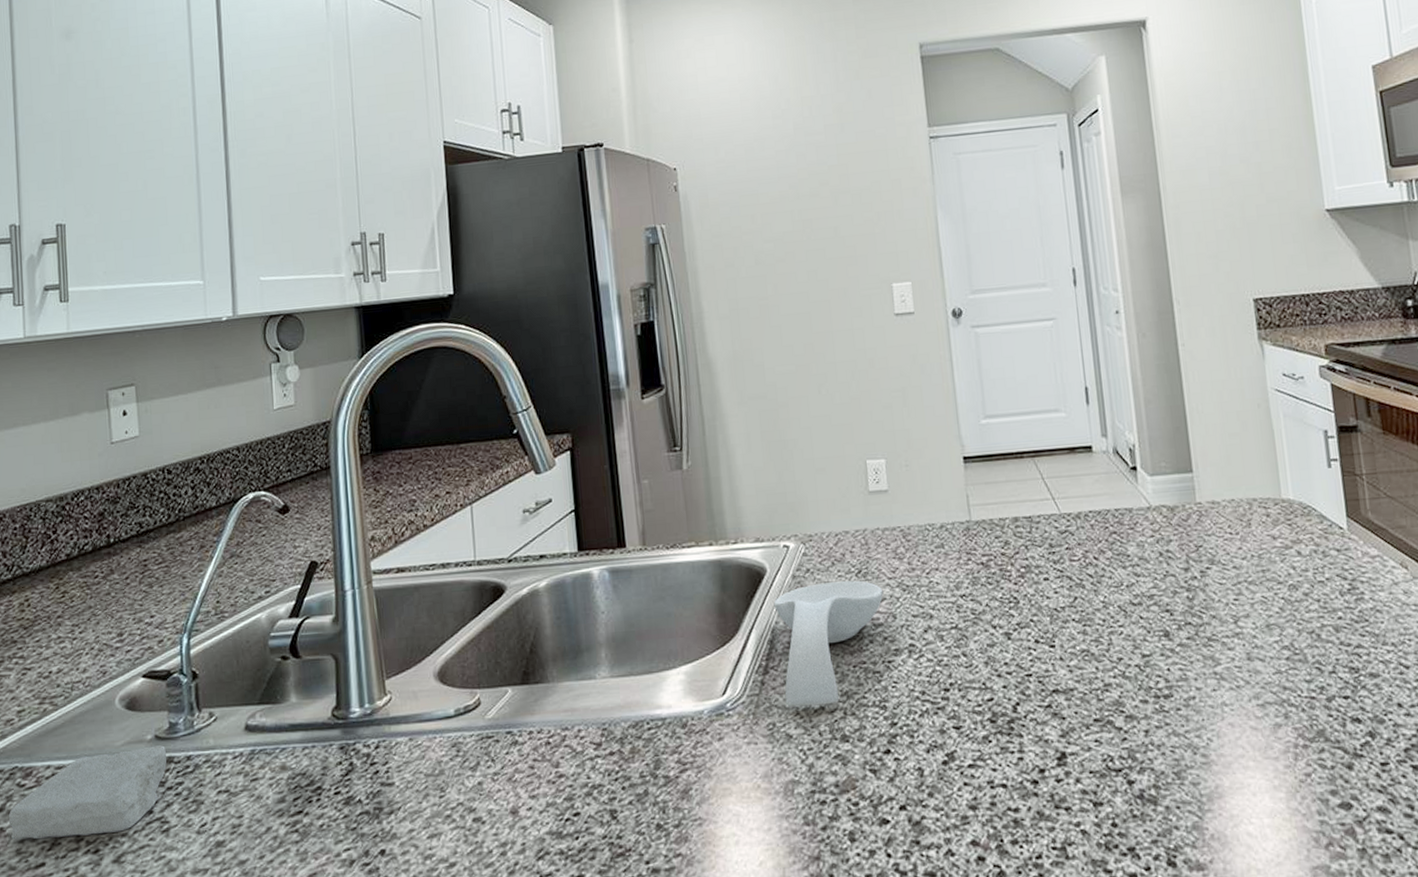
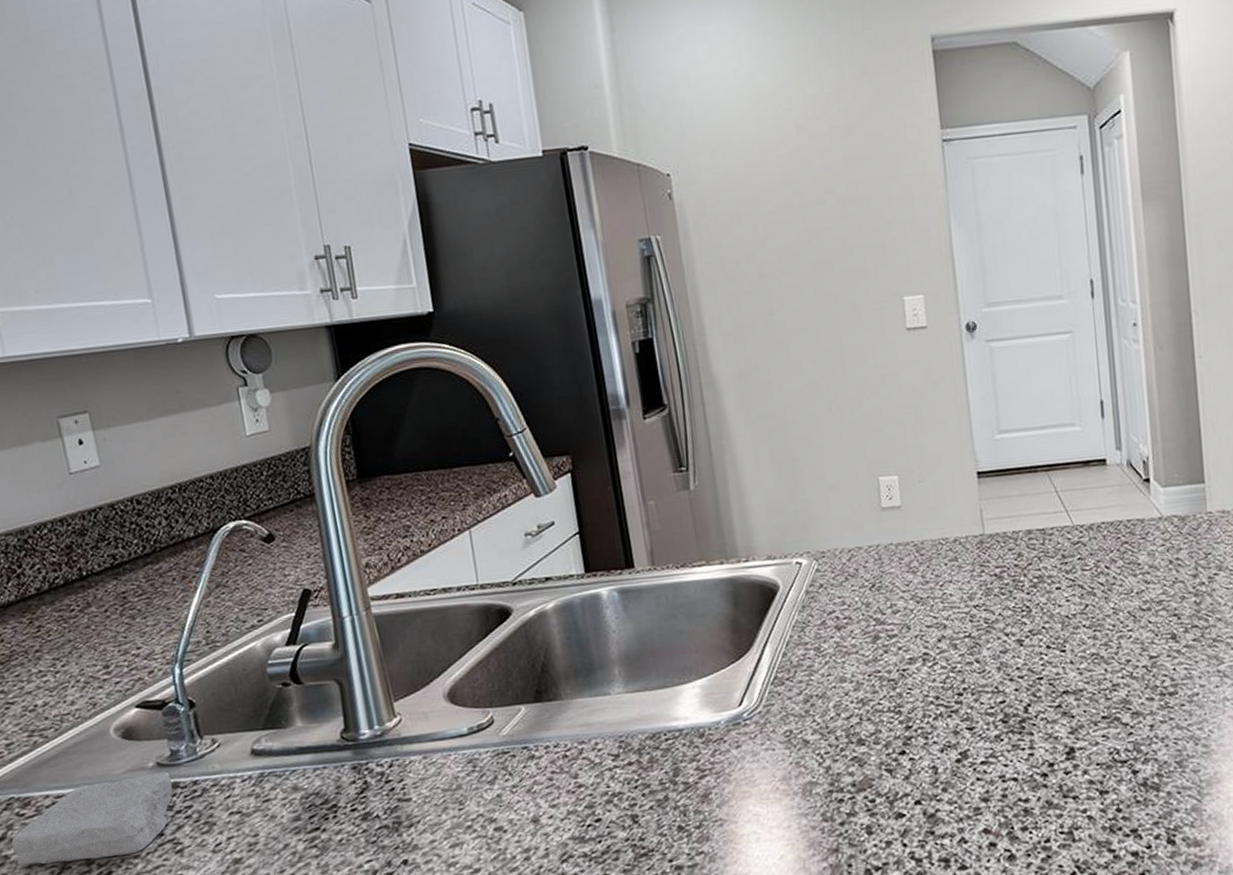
spoon rest: present [773,580,884,707] -> none [787,594,898,715]

